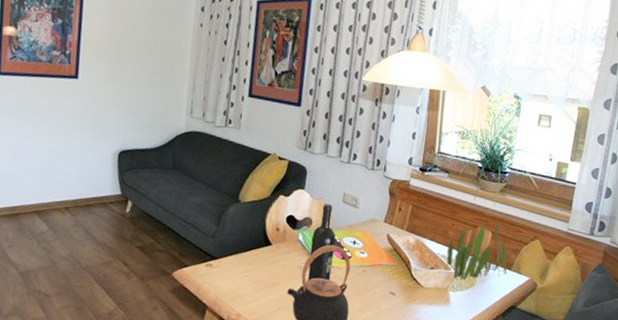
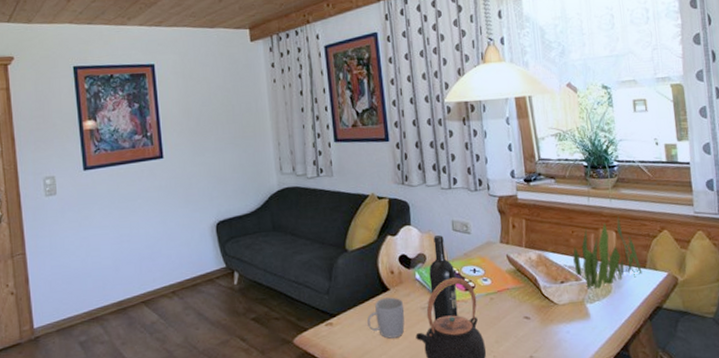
mug: none [245,251,283,289] -> present [367,297,405,339]

